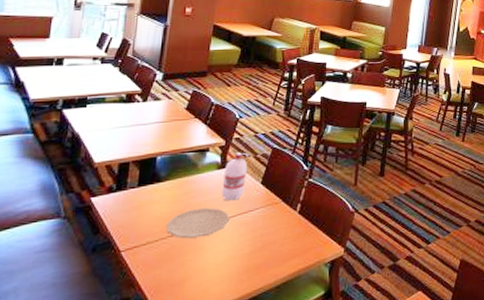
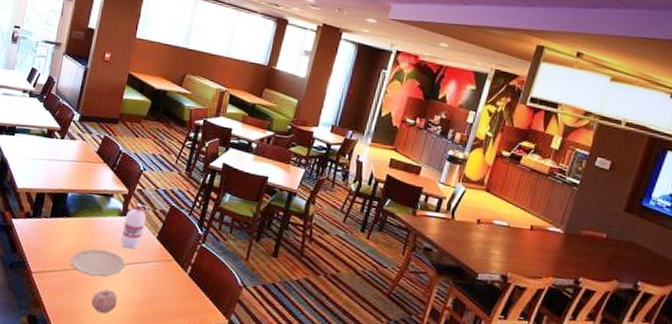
fruit: none [195,247,225,276] -> present [91,288,118,314]

